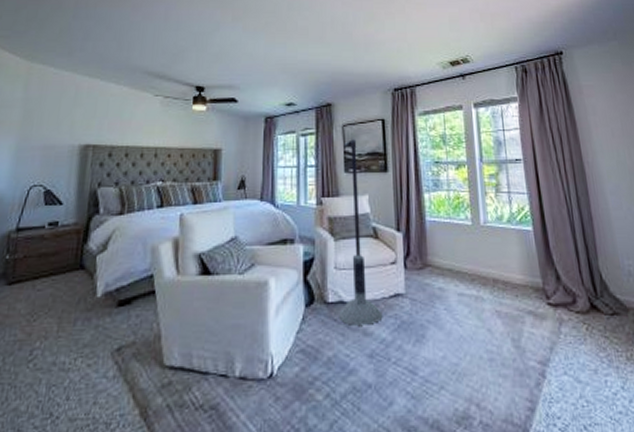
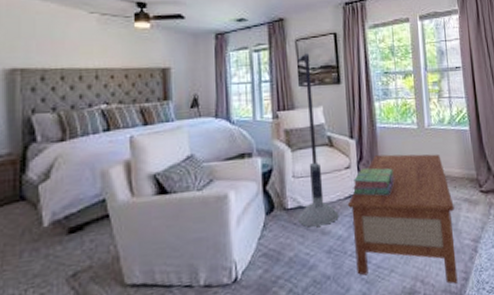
coffee table: none [392,252,522,414] -> present [347,154,458,285]
stack of books: none [398,265,446,298] -> present [352,168,395,196]

